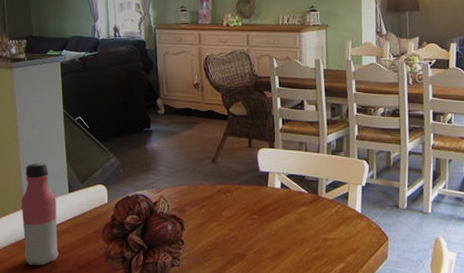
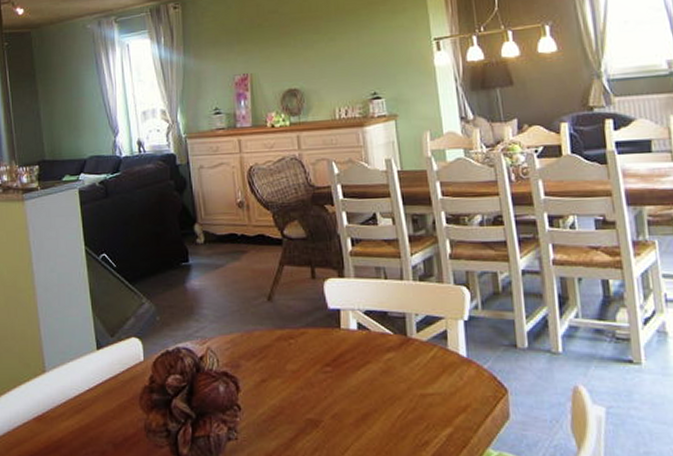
water bottle: present [21,163,59,265] -> none [41,314,90,445]

